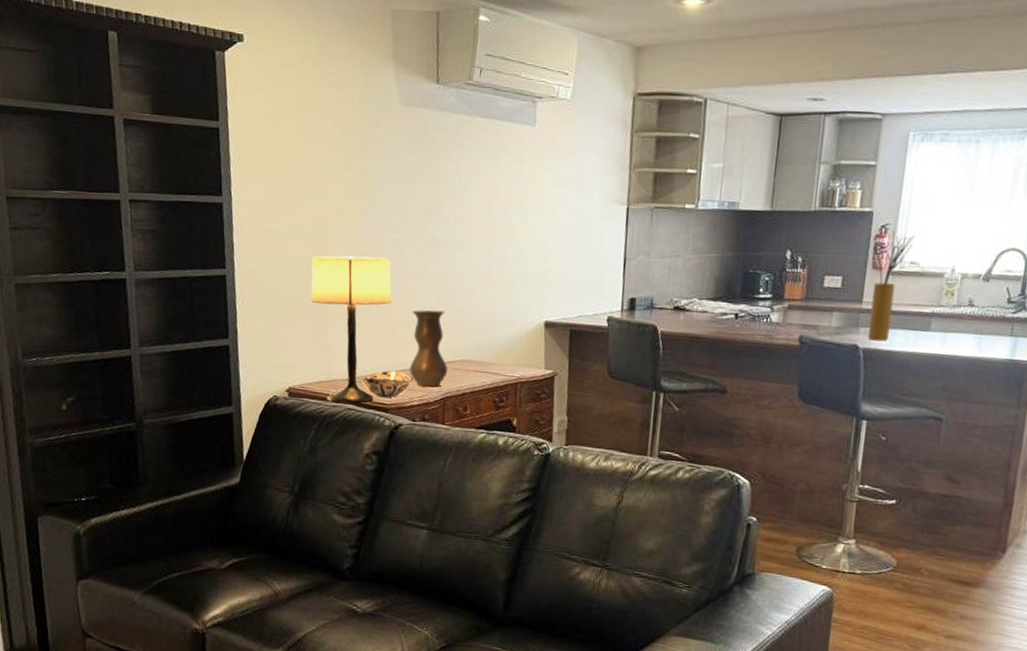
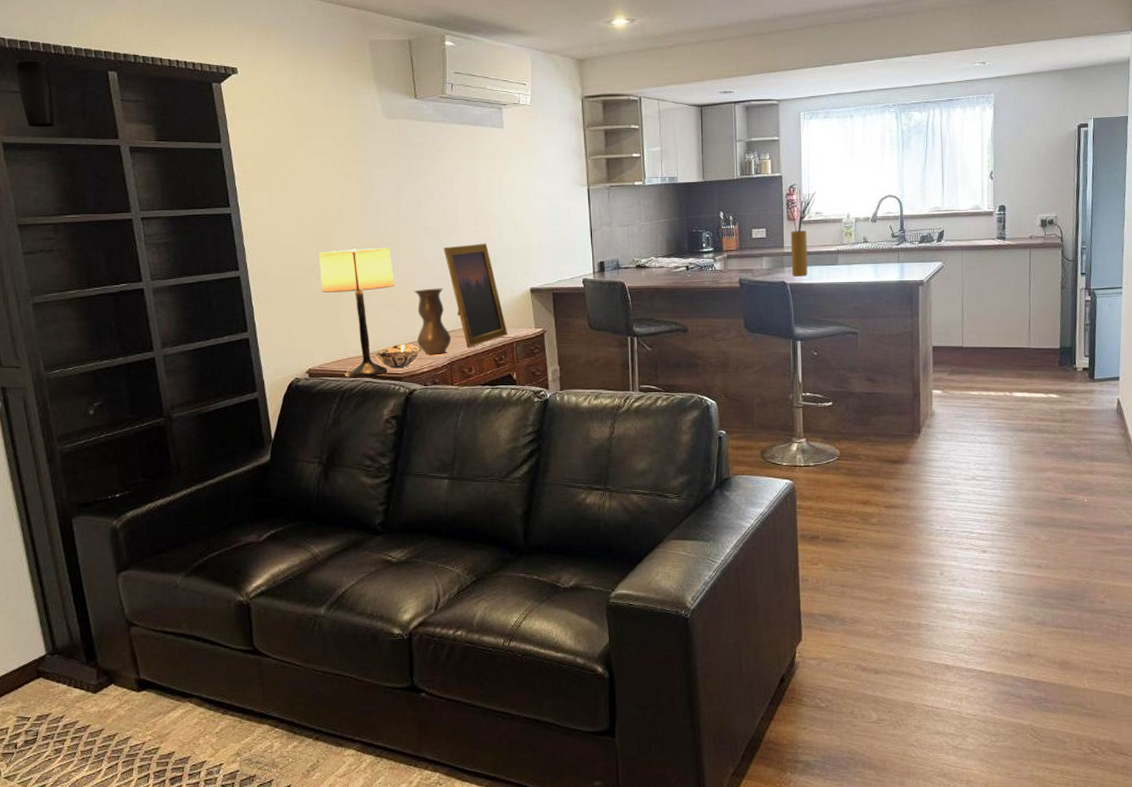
vase: none [15,12,51,91] -> present [16,59,54,127]
picture frame: none [450,262,513,384] -> present [444,243,508,348]

